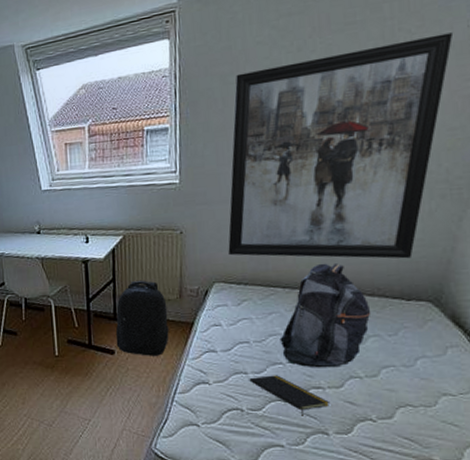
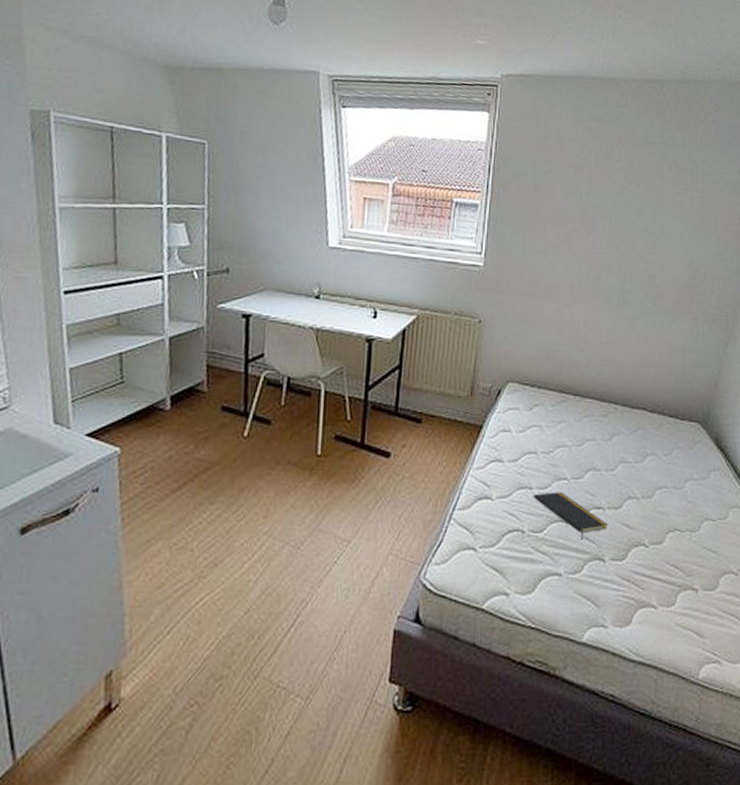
backpack: present [115,281,169,356] -> none [393,371,456,463]
wall art: present [228,32,454,259] -> none [525,165,728,378]
backpack: present [280,263,371,368] -> none [567,373,651,486]

